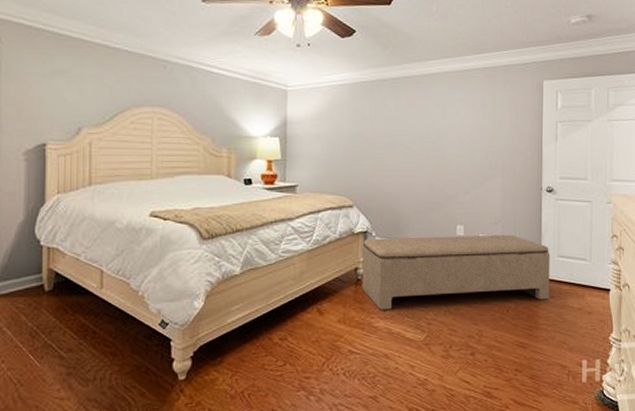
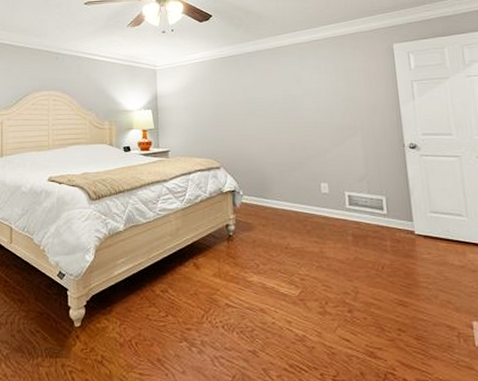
bench: present [362,234,550,310] -> none [231,191,427,265]

